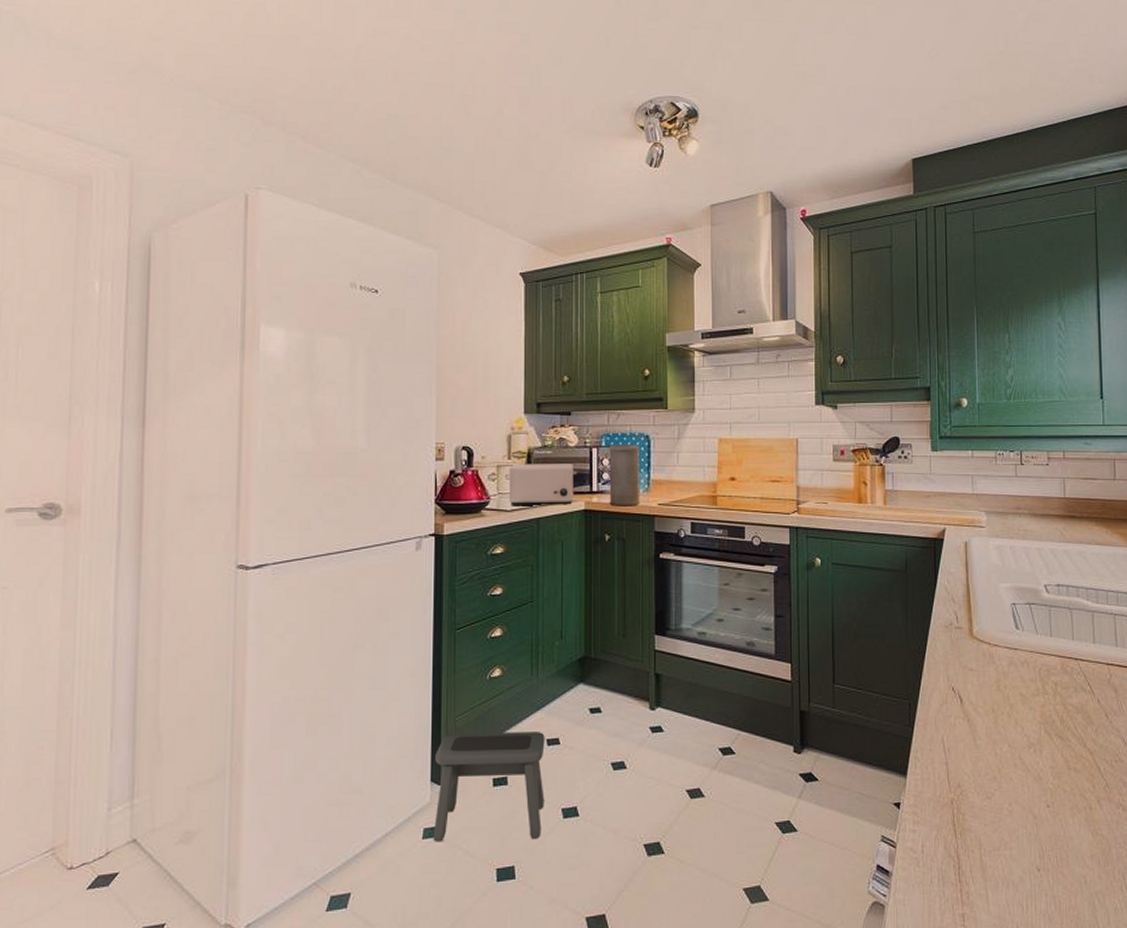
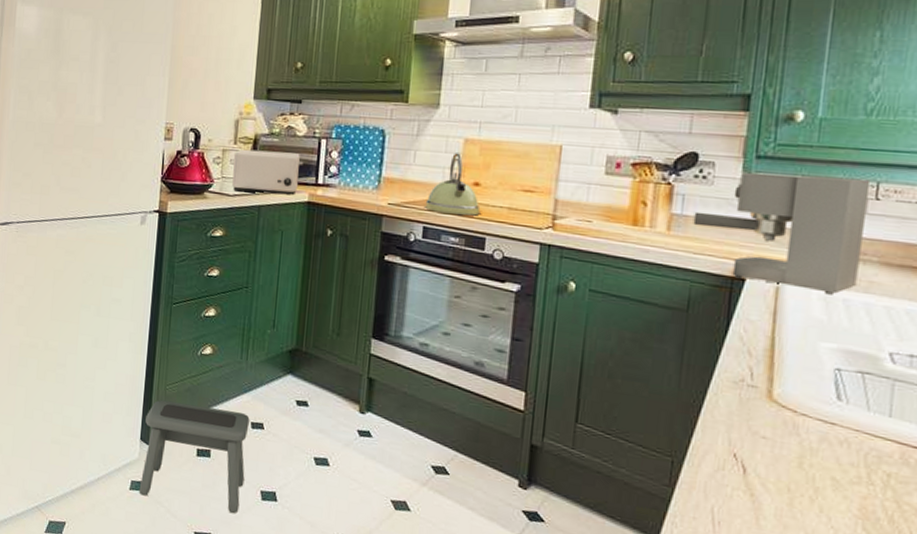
canister: present [609,445,640,506] -> none [334,137,373,203]
kettle: none [689,452,738,509] -> present [423,153,481,216]
coffee maker: none [902,449,1017,544] -> present [693,172,871,295]

